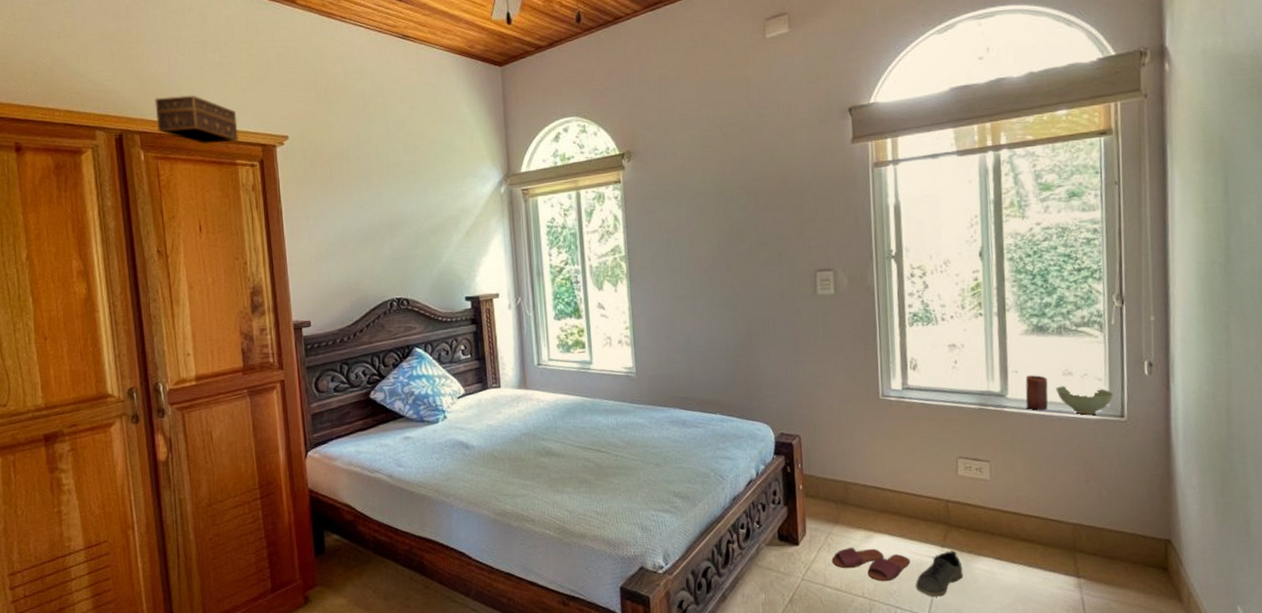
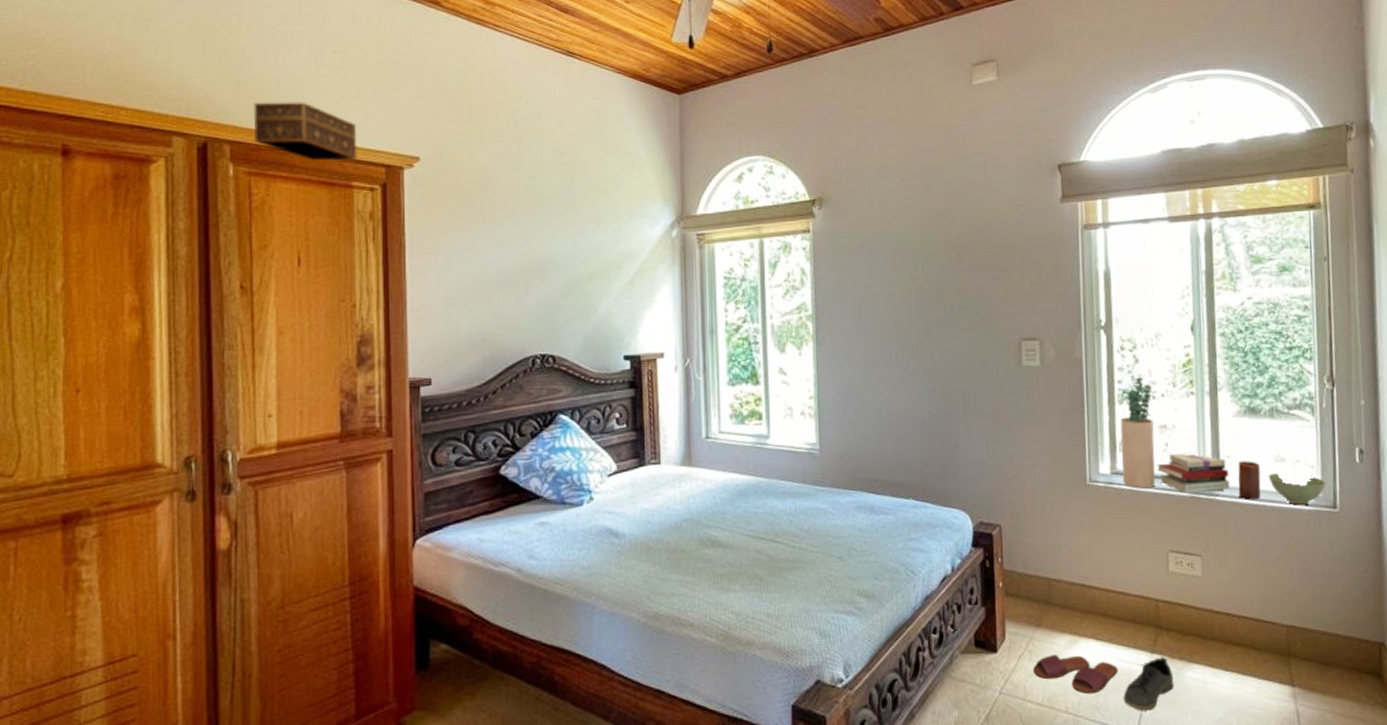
vase: none [911,298,945,403] -> present [1120,374,1156,490]
books: none [946,368,1018,405] -> present [1157,452,1230,493]

